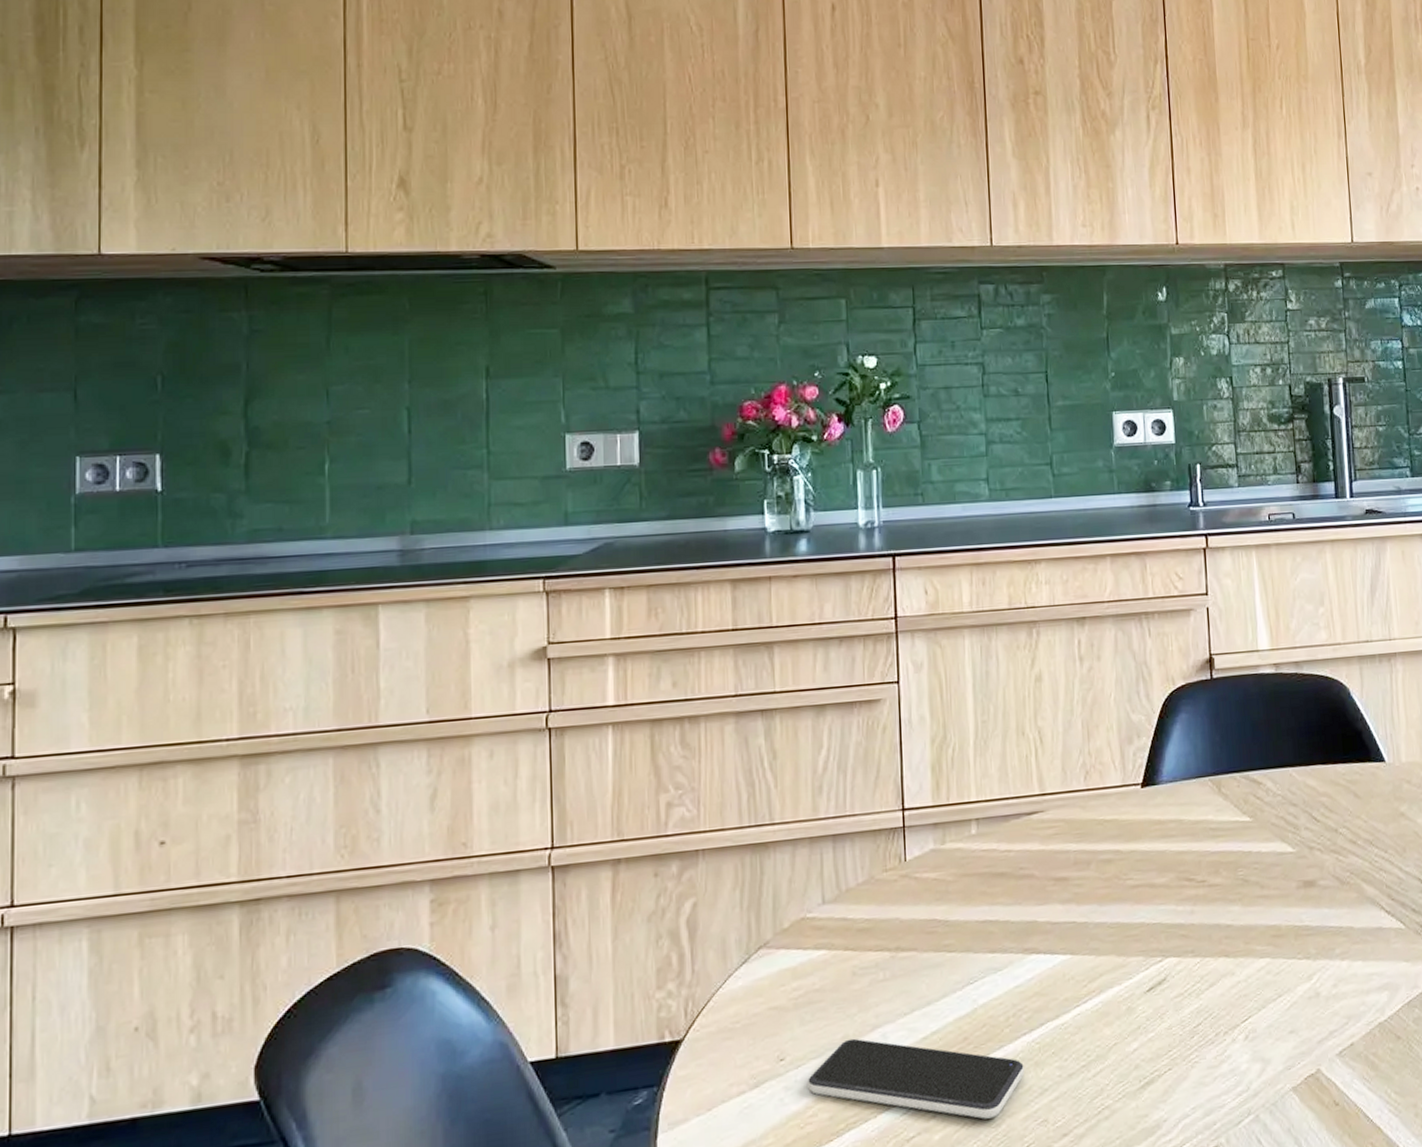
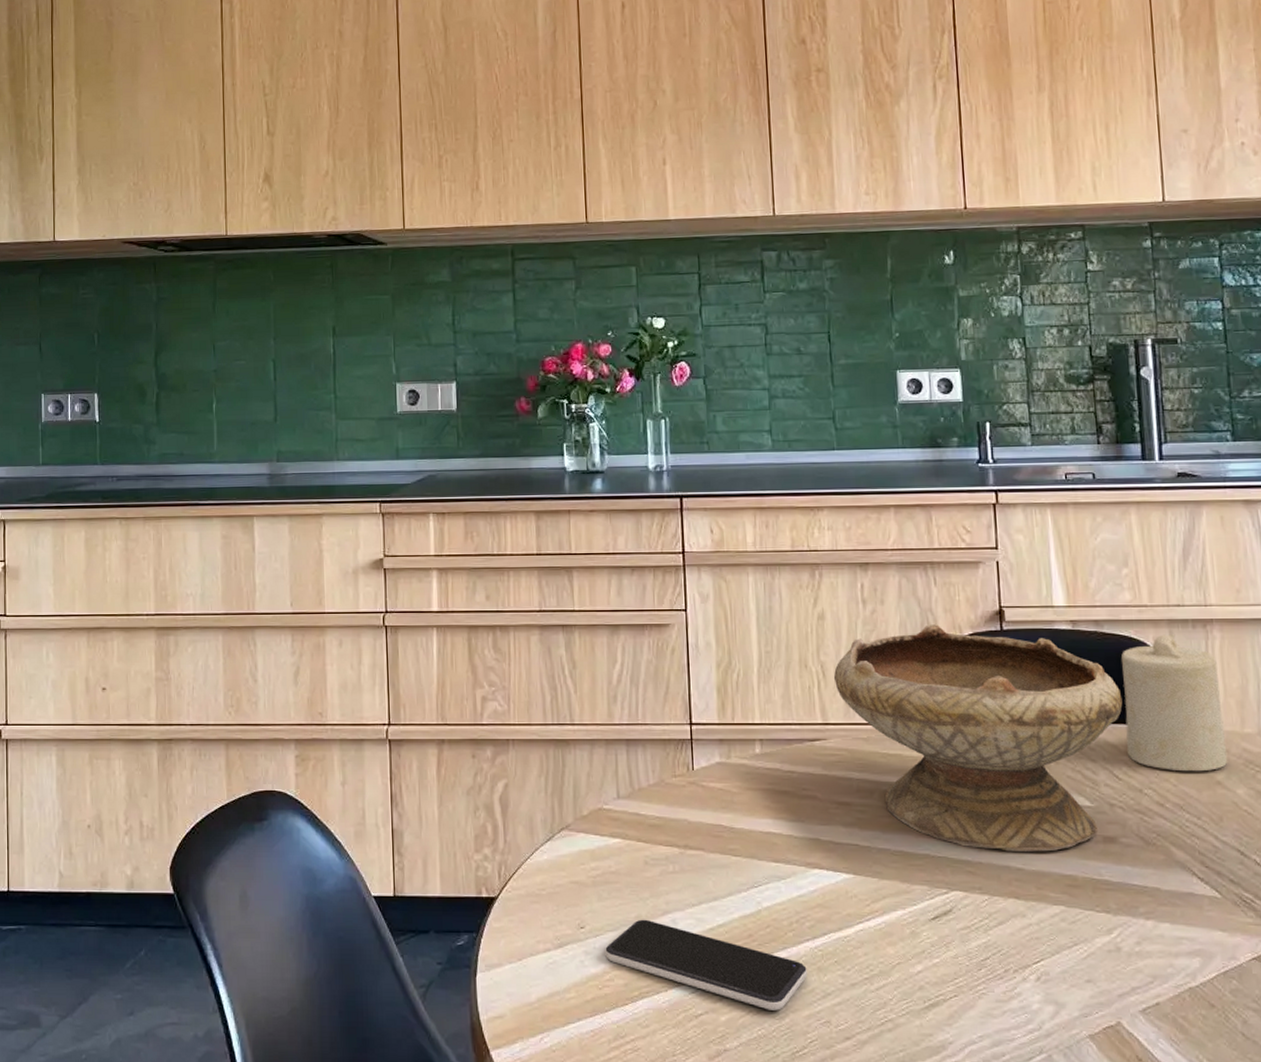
bowl: none [1051,676,1320,910] -> present [834,623,1123,852]
candle: none [1319,669,1410,807] -> present [1121,633,1228,772]

